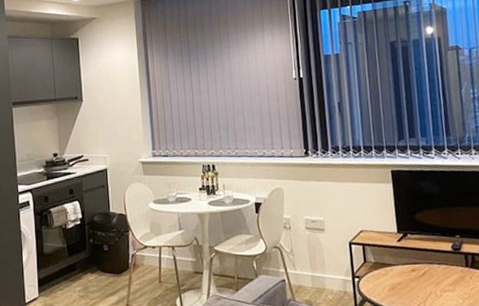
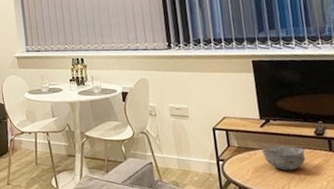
bowl: none [398,261,443,288] -> present [261,145,306,171]

